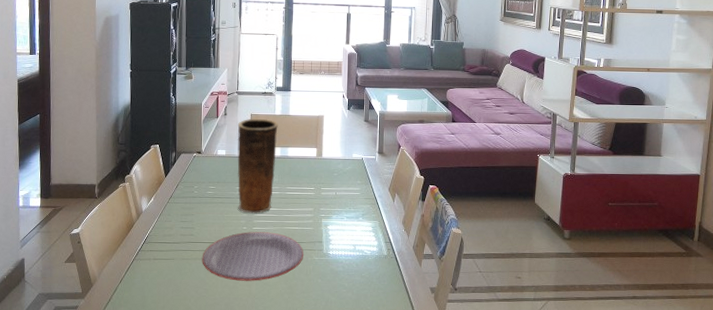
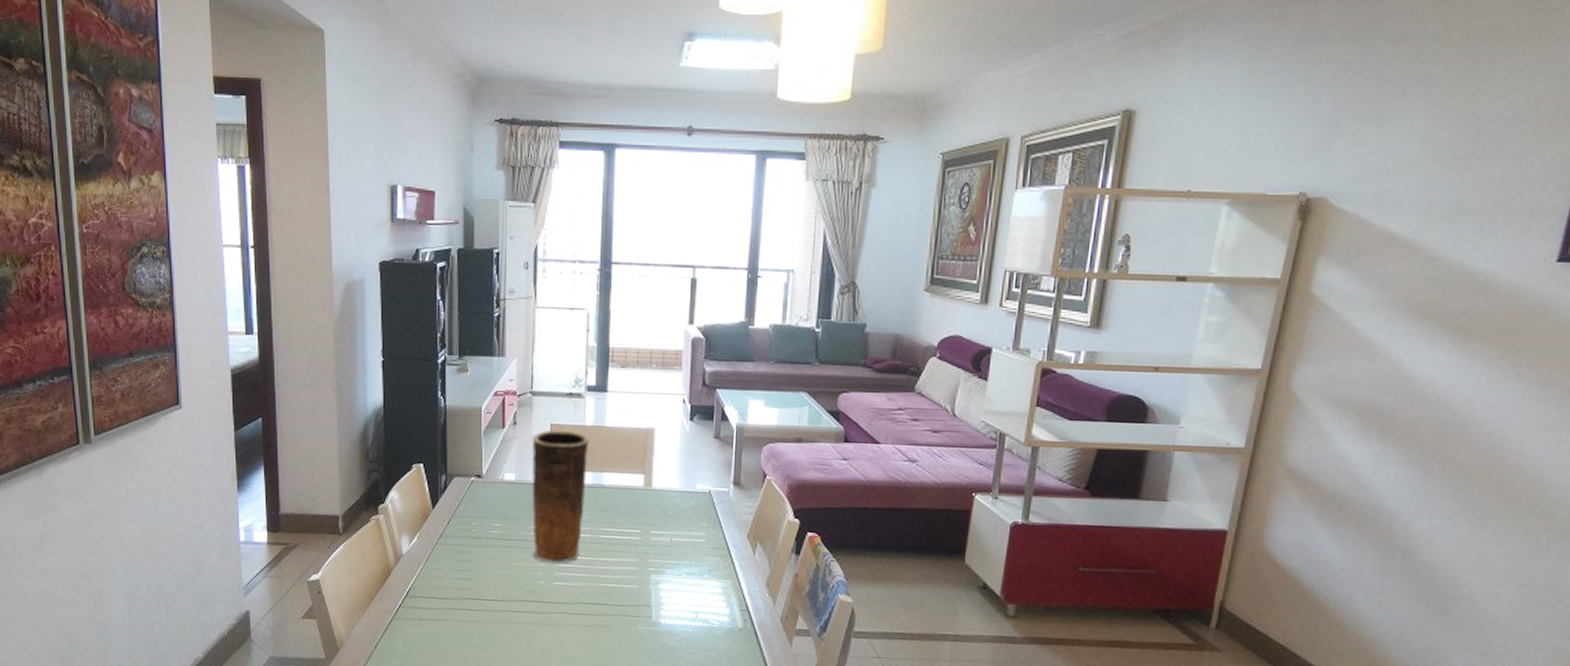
plate: present [202,232,304,281] -> none [484,588,625,655]

